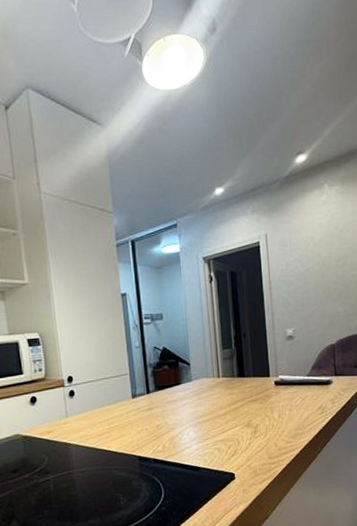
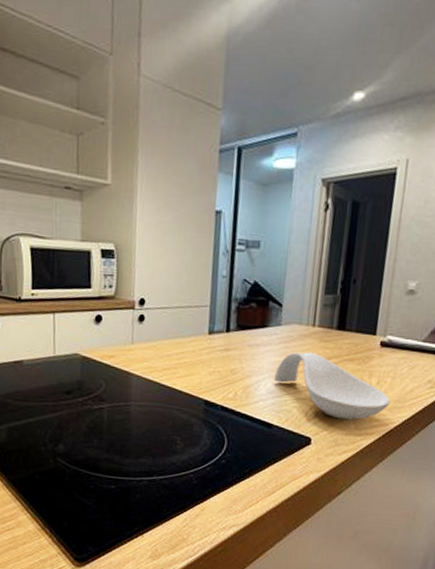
spoon rest: none [194,399,292,453] -> present [273,352,390,421]

